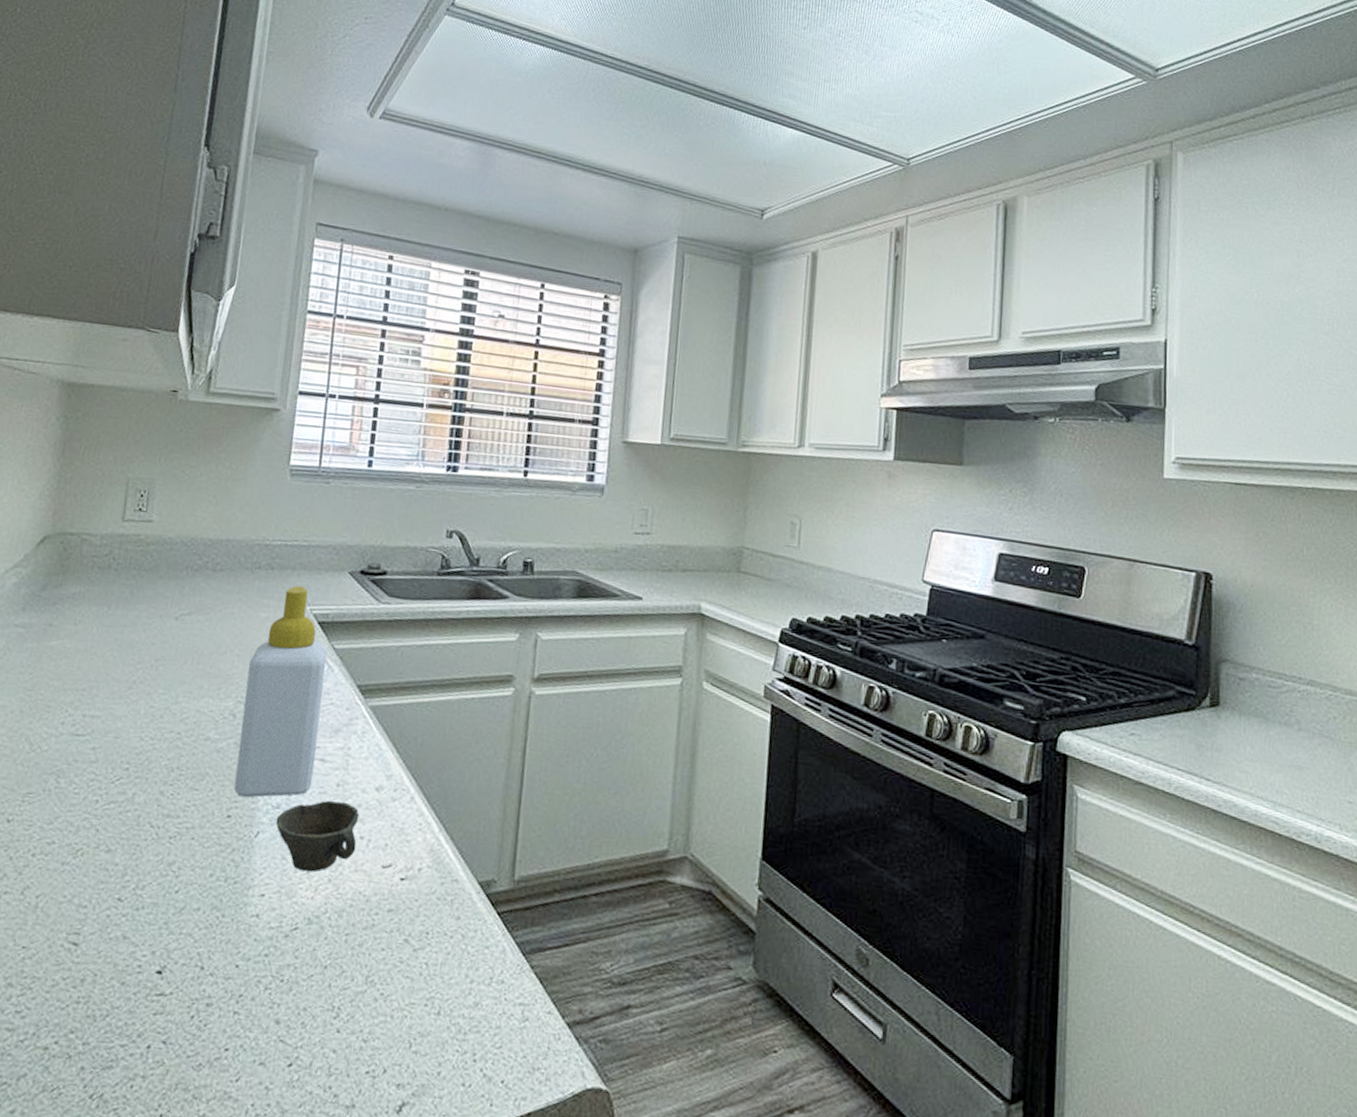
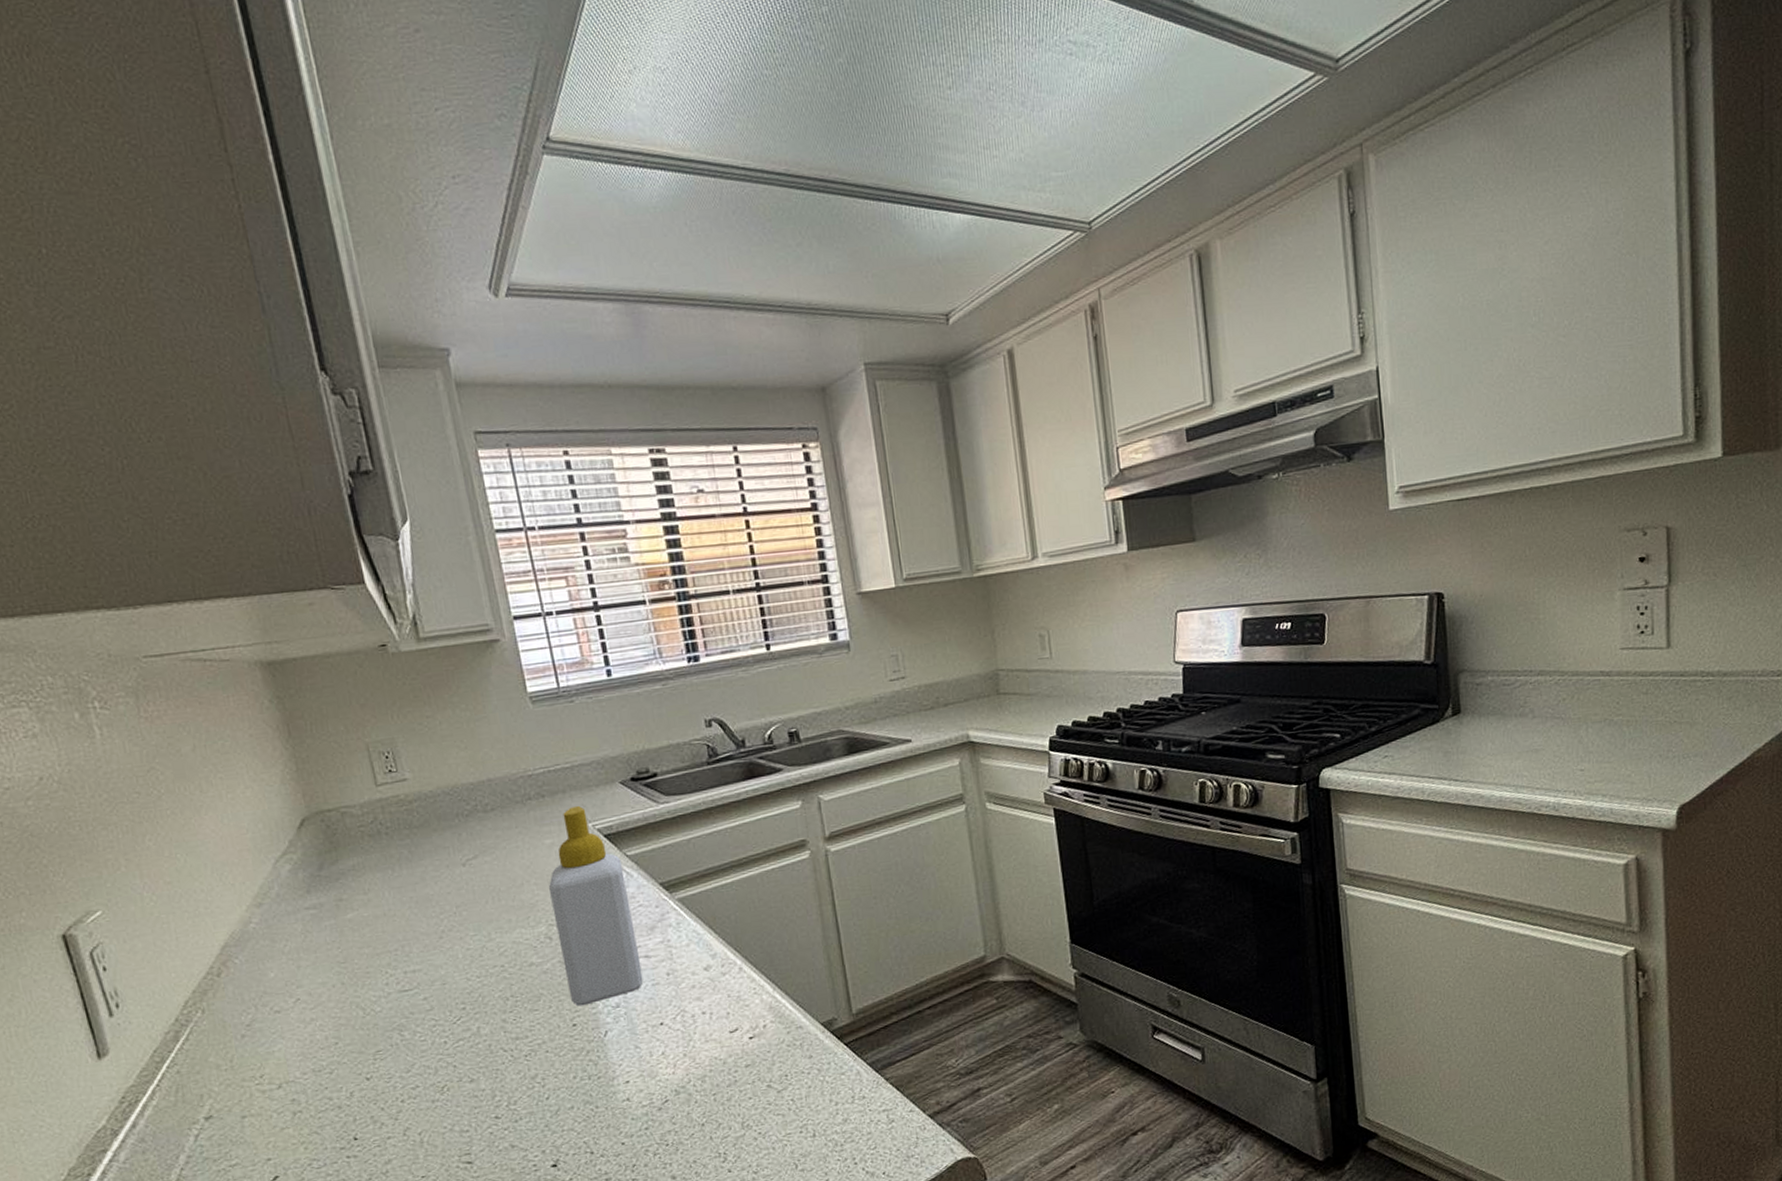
cup: present [275,800,360,872] -> none [619,987,701,1054]

